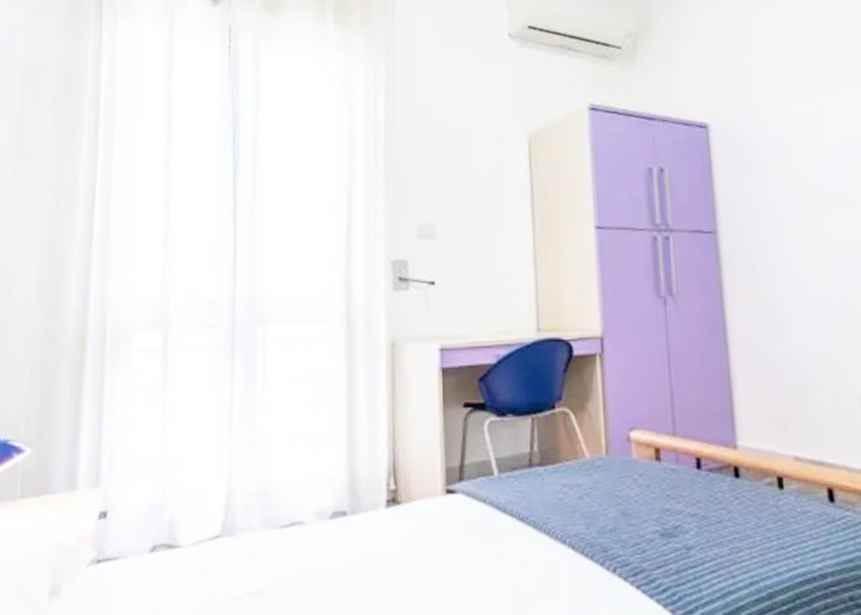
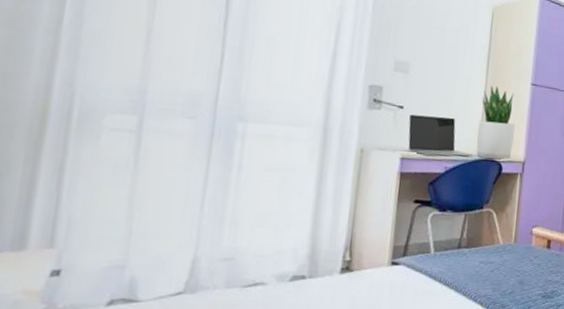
laptop: none [442,288,531,343] -> present [408,114,473,157]
planter: none [531,237,583,338] -> present [476,85,515,160]

